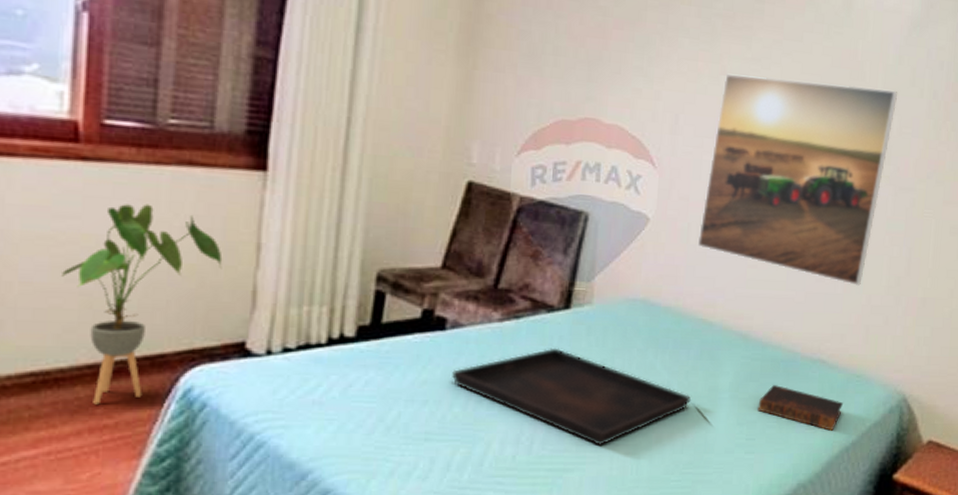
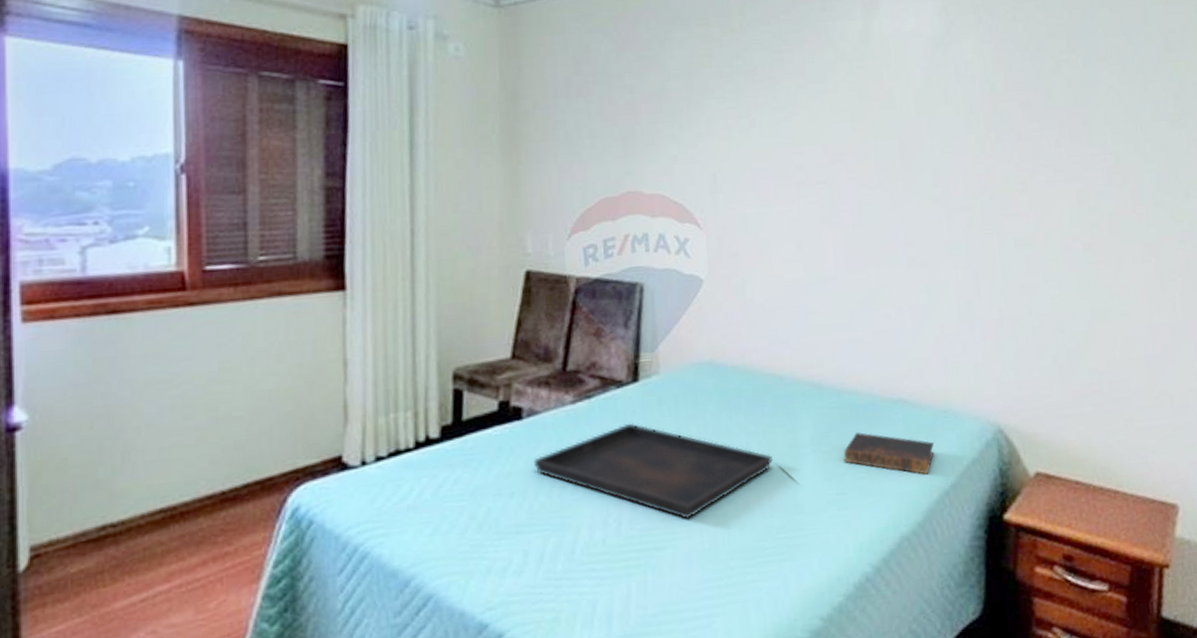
house plant: present [62,204,223,405] -> none [180,337,315,534]
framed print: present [698,73,897,287] -> none [753,112,933,317]

